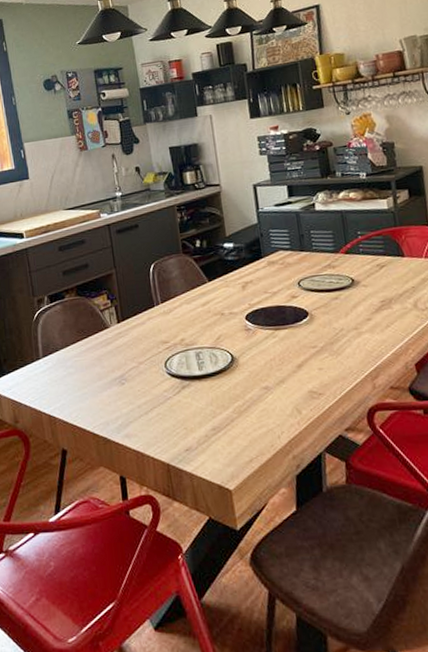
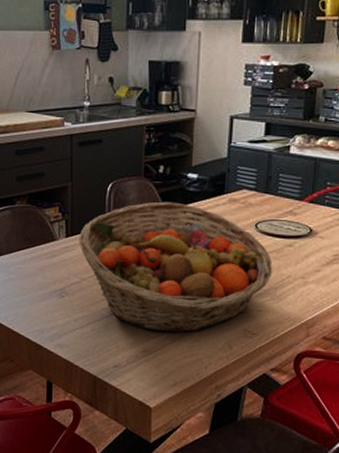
fruit basket: none [130,273,325,406] -> present [79,202,273,333]

